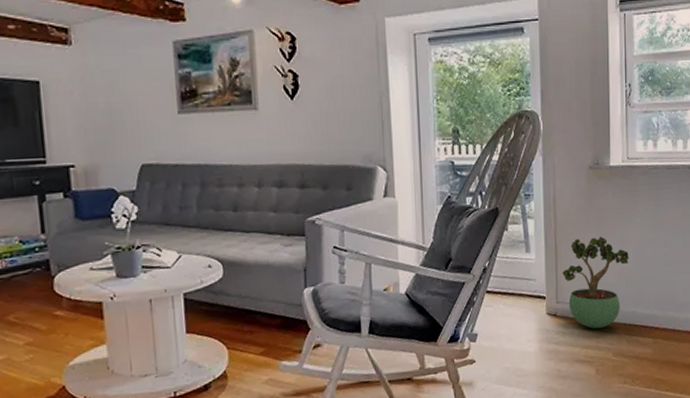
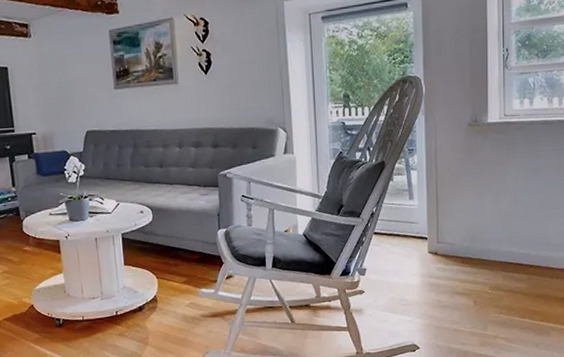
potted plant: present [563,236,629,329] -> none [443,185,505,266]

